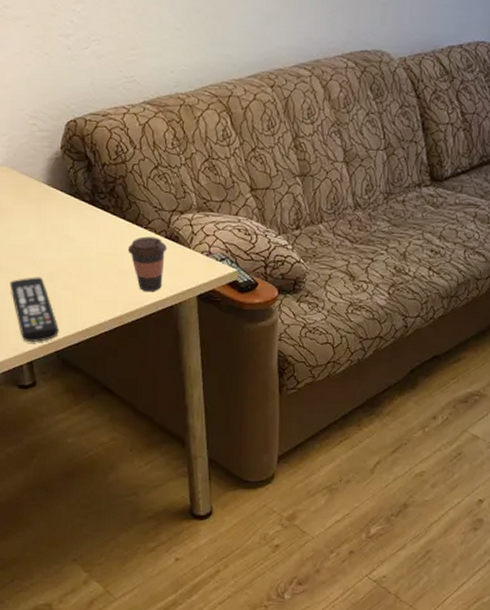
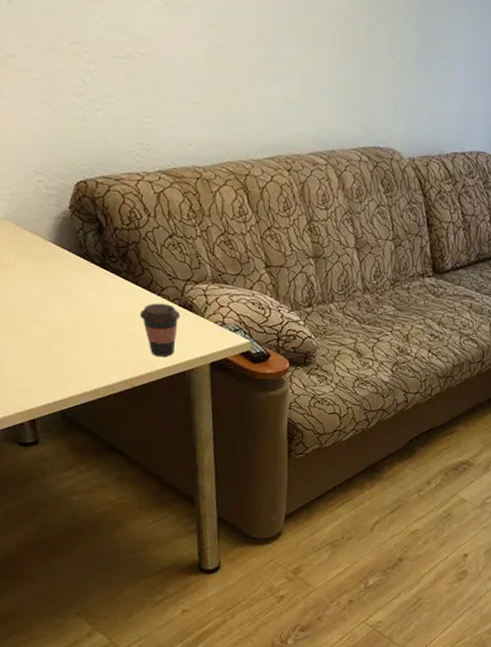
remote control: present [9,277,59,342] -> none [10,335,65,400]

